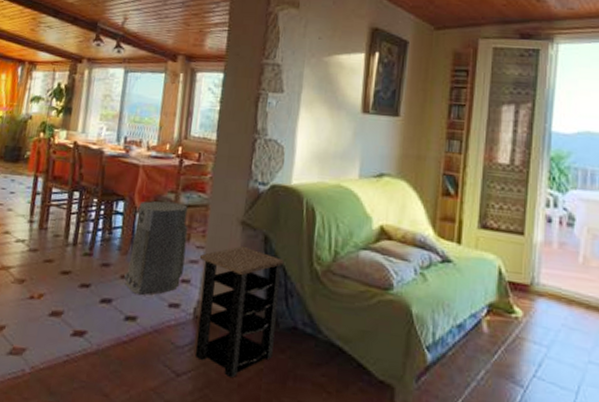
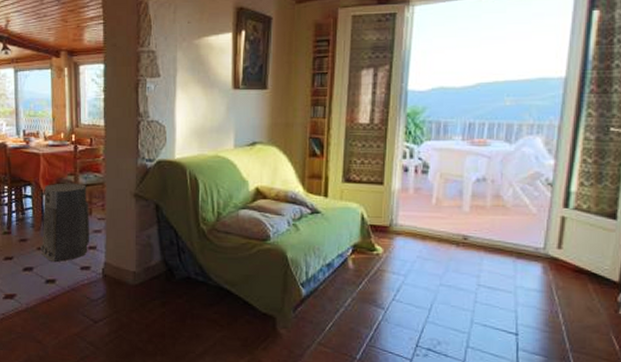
side table: present [195,245,285,379] -> none [101,214,175,321]

